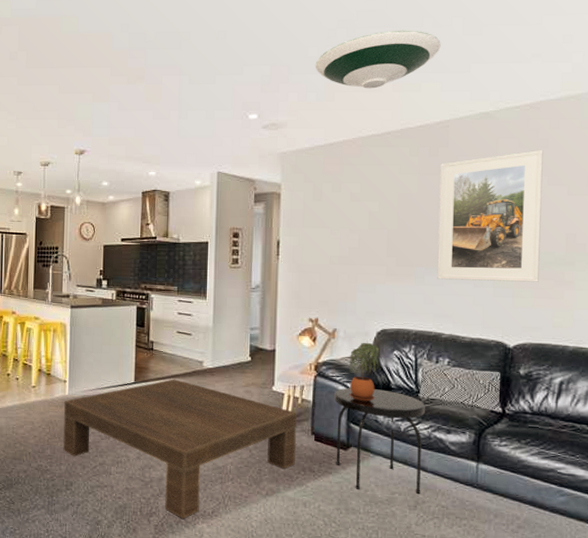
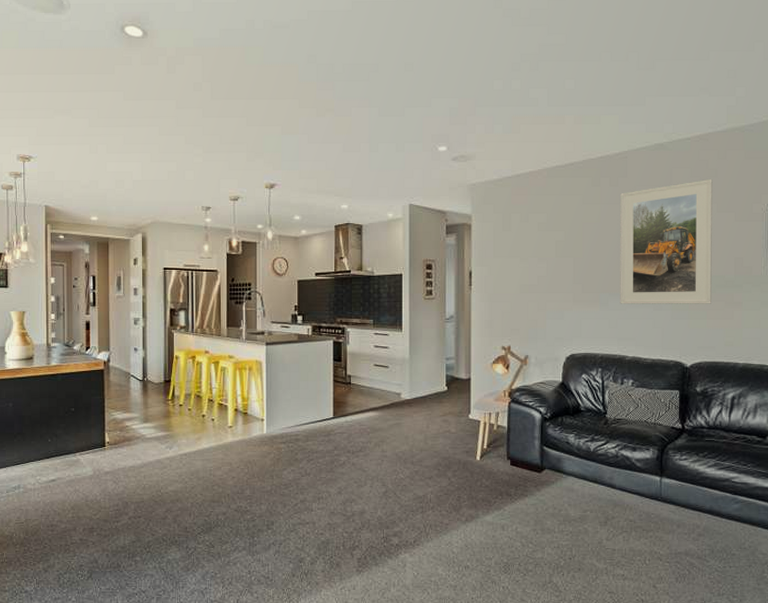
coffee table: present [63,379,297,519] -> none [263,412,493,550]
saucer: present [316,30,441,89] -> none [501,64,618,121]
side table: present [333,388,425,494] -> none [527,412,612,510]
potted plant: present [348,342,381,402] -> none [540,367,570,425]

